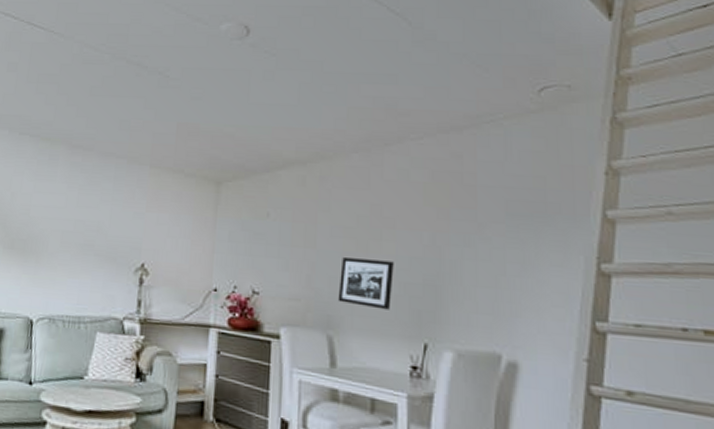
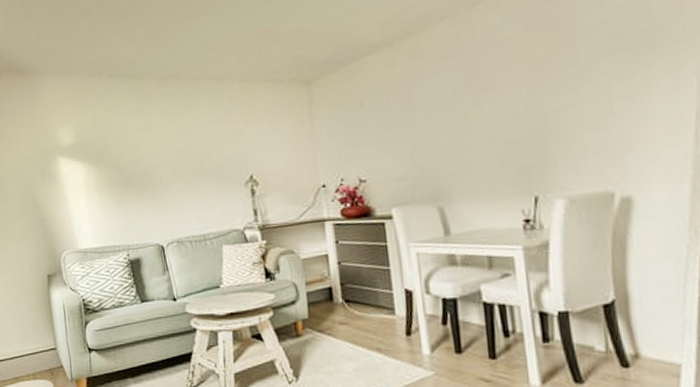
picture frame: present [337,257,394,310] -> none [442,123,497,174]

